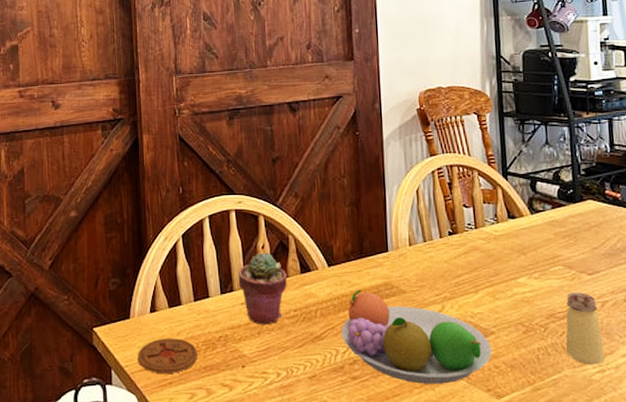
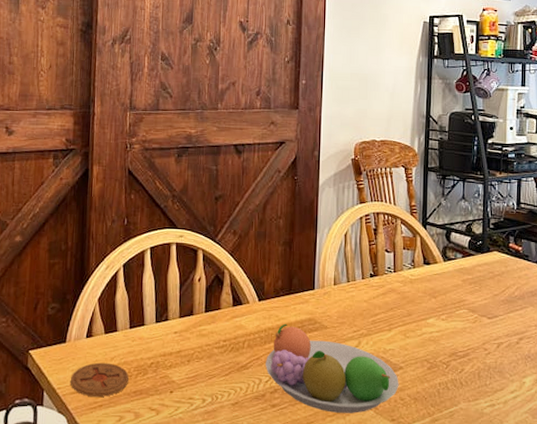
potted succulent: present [238,252,287,325] -> none [173,285,219,354]
saltshaker: present [565,292,605,365] -> none [463,334,496,400]

